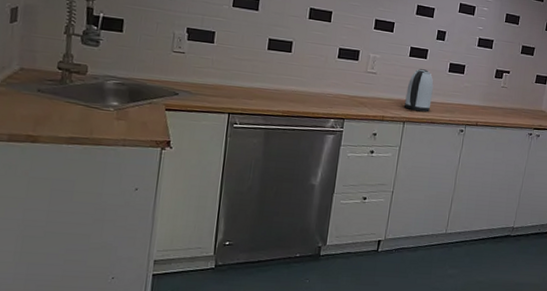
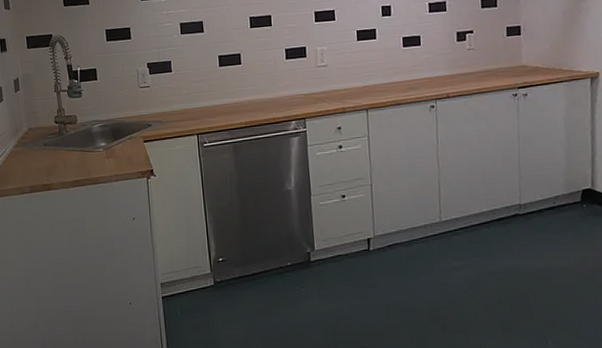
kettle: present [404,69,434,112] -> none [362,50,392,96]

